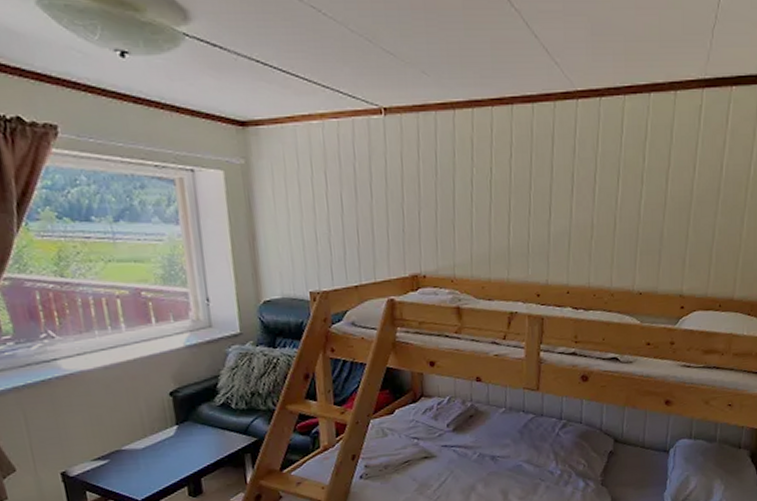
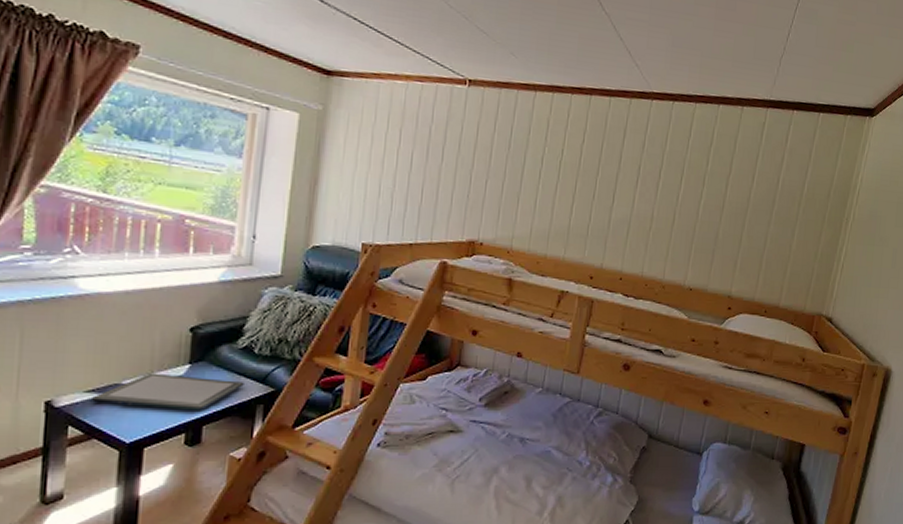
tablet: none [99,435,229,469] -> present [92,373,244,411]

